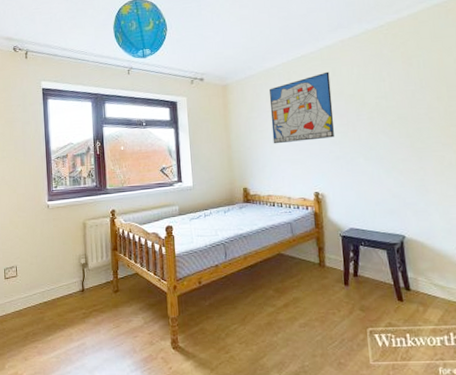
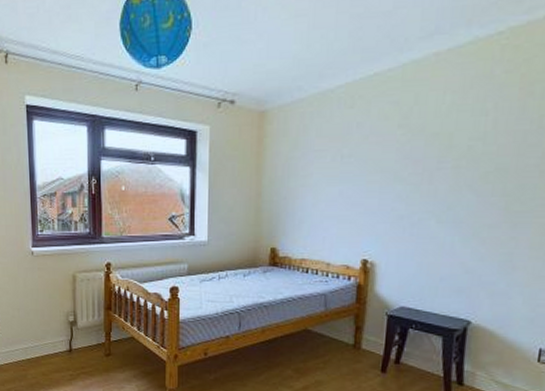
wall art: present [269,71,334,144] -> none [317,98,410,195]

